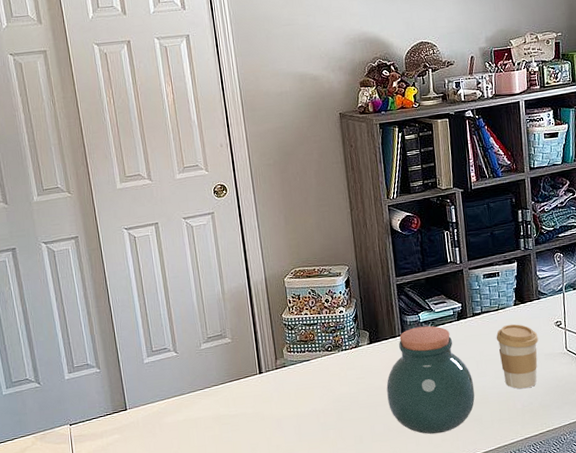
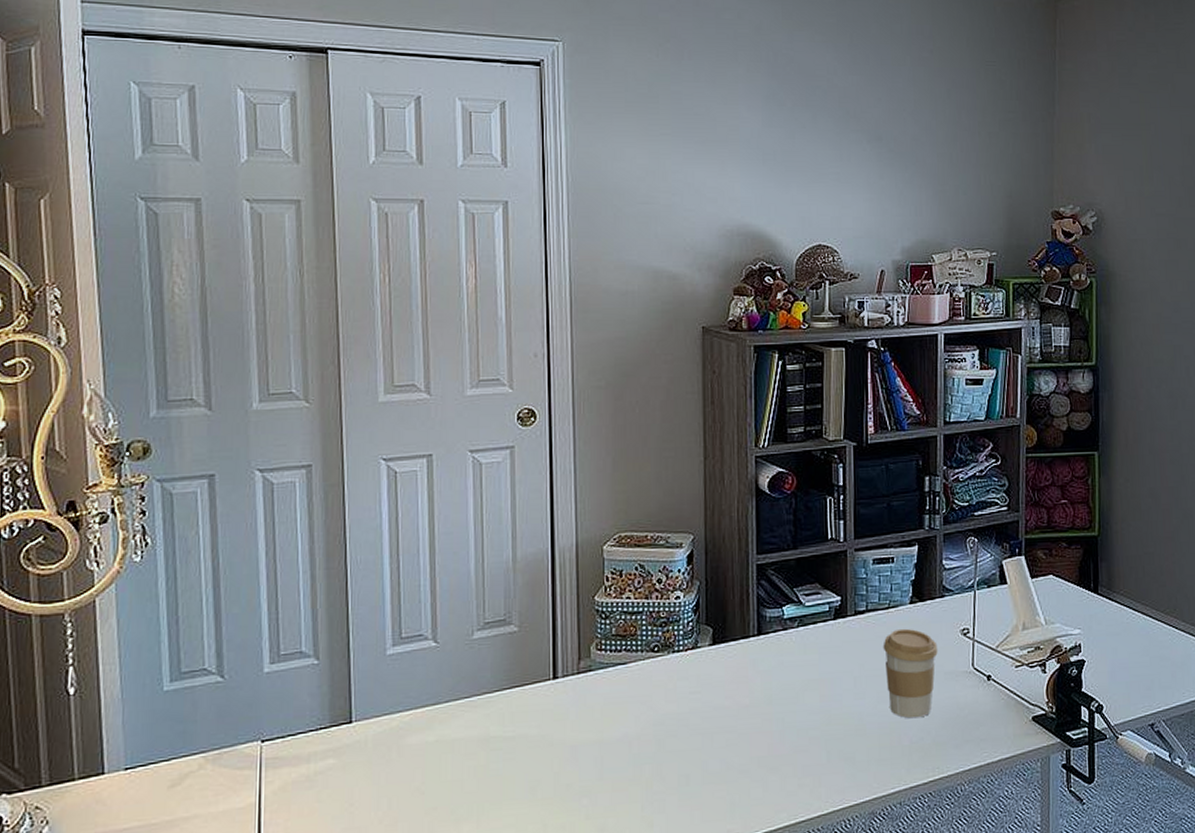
jar: present [386,326,475,435] -> none [730,624,849,777]

